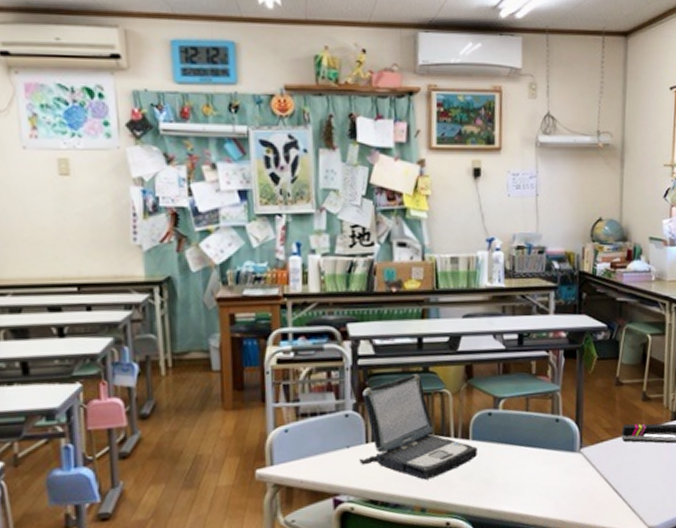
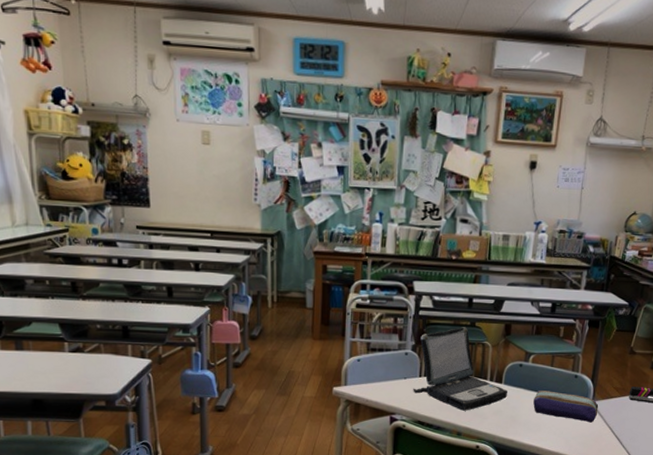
pencil case: none [510,441,589,476] -> present [533,390,599,423]

